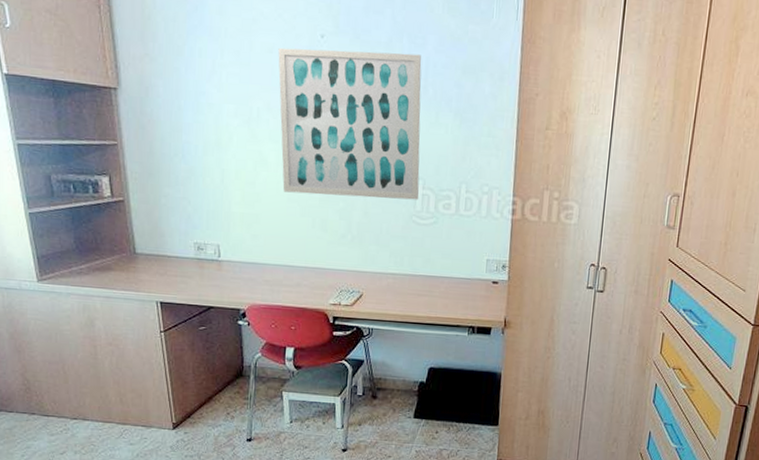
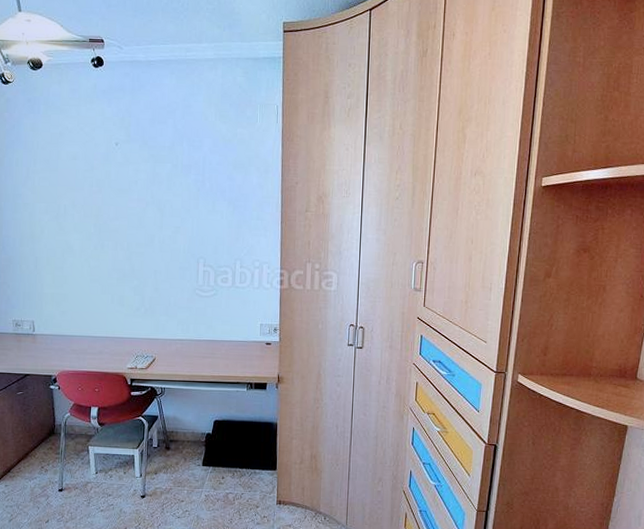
wall art: present [278,47,422,200] -> none [80,154,201,276]

